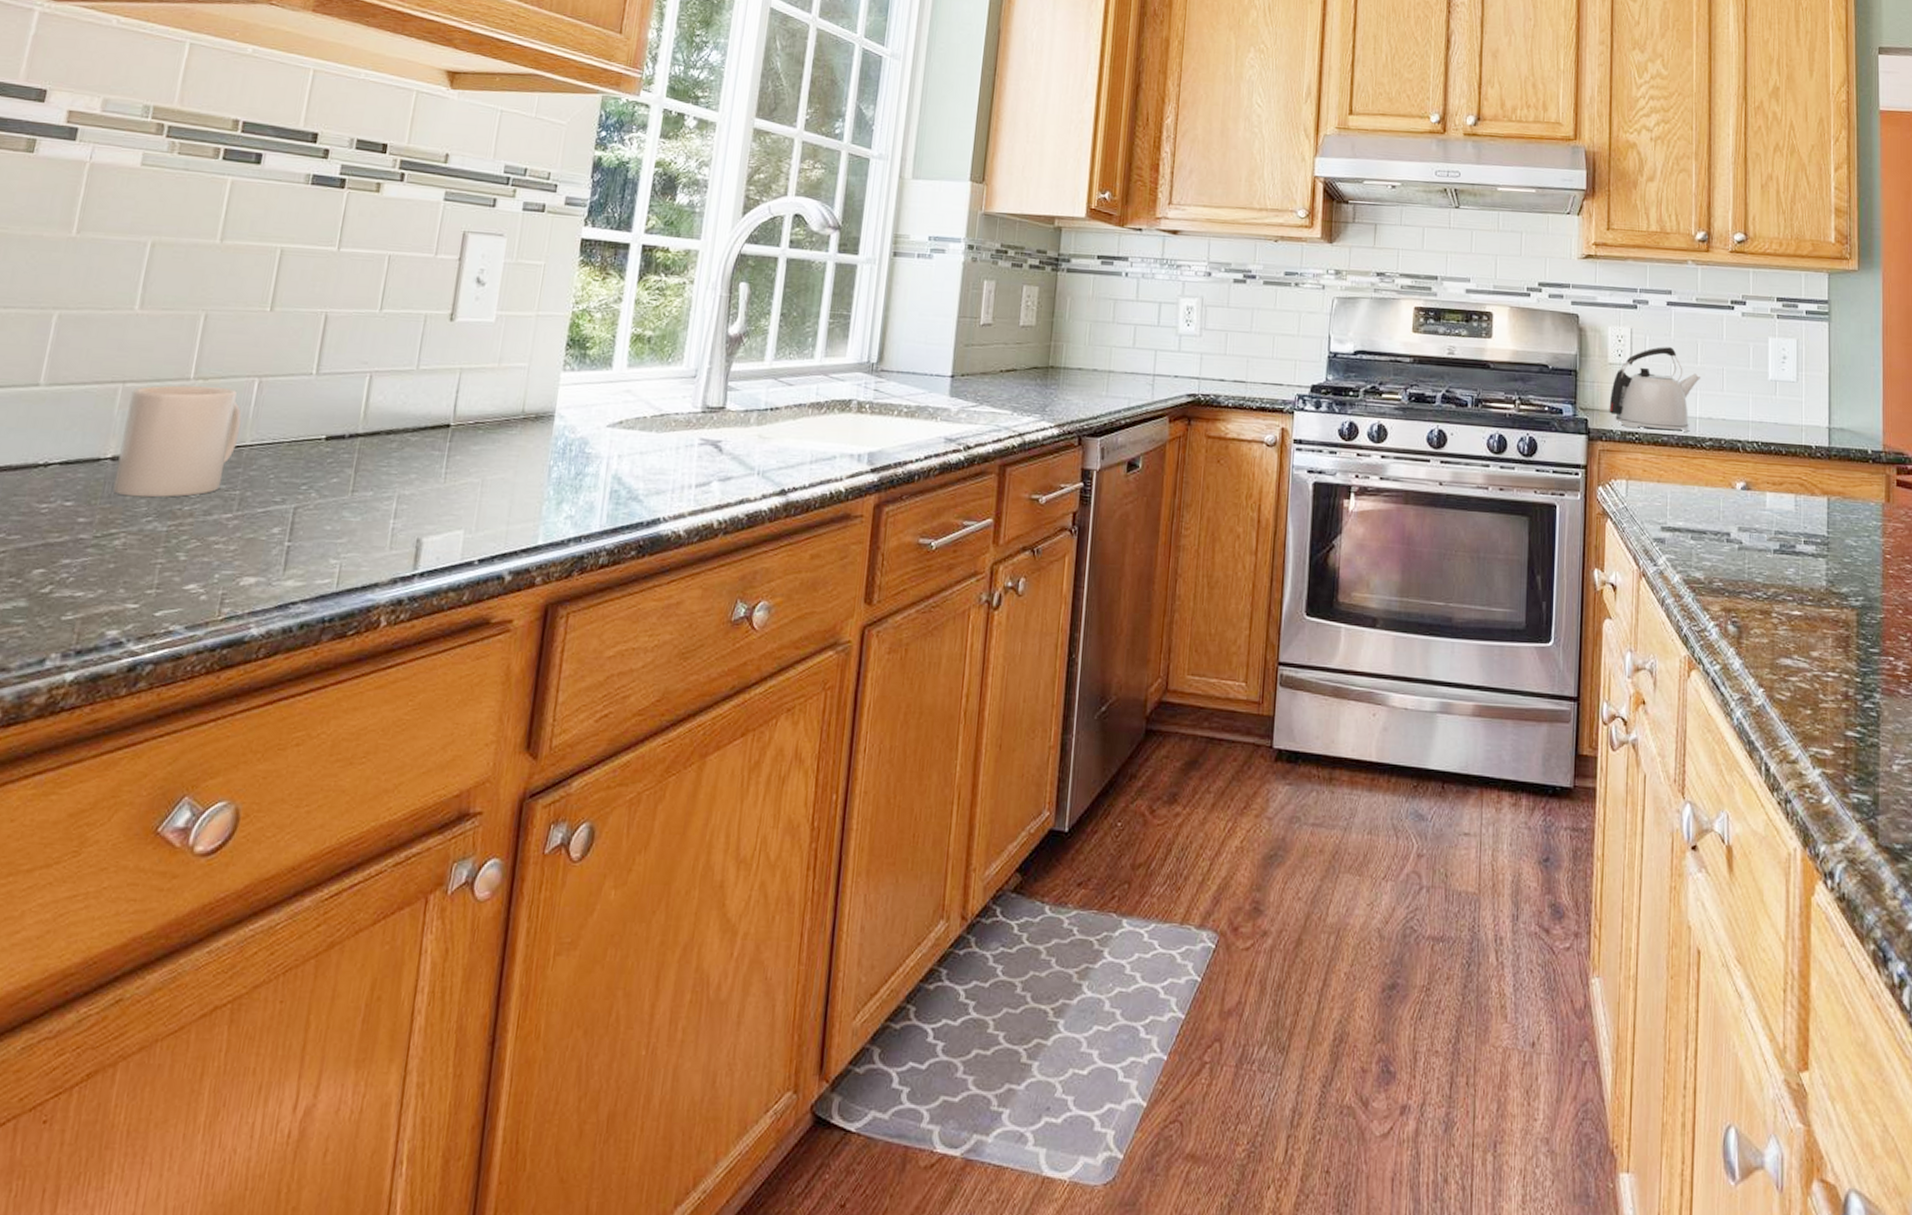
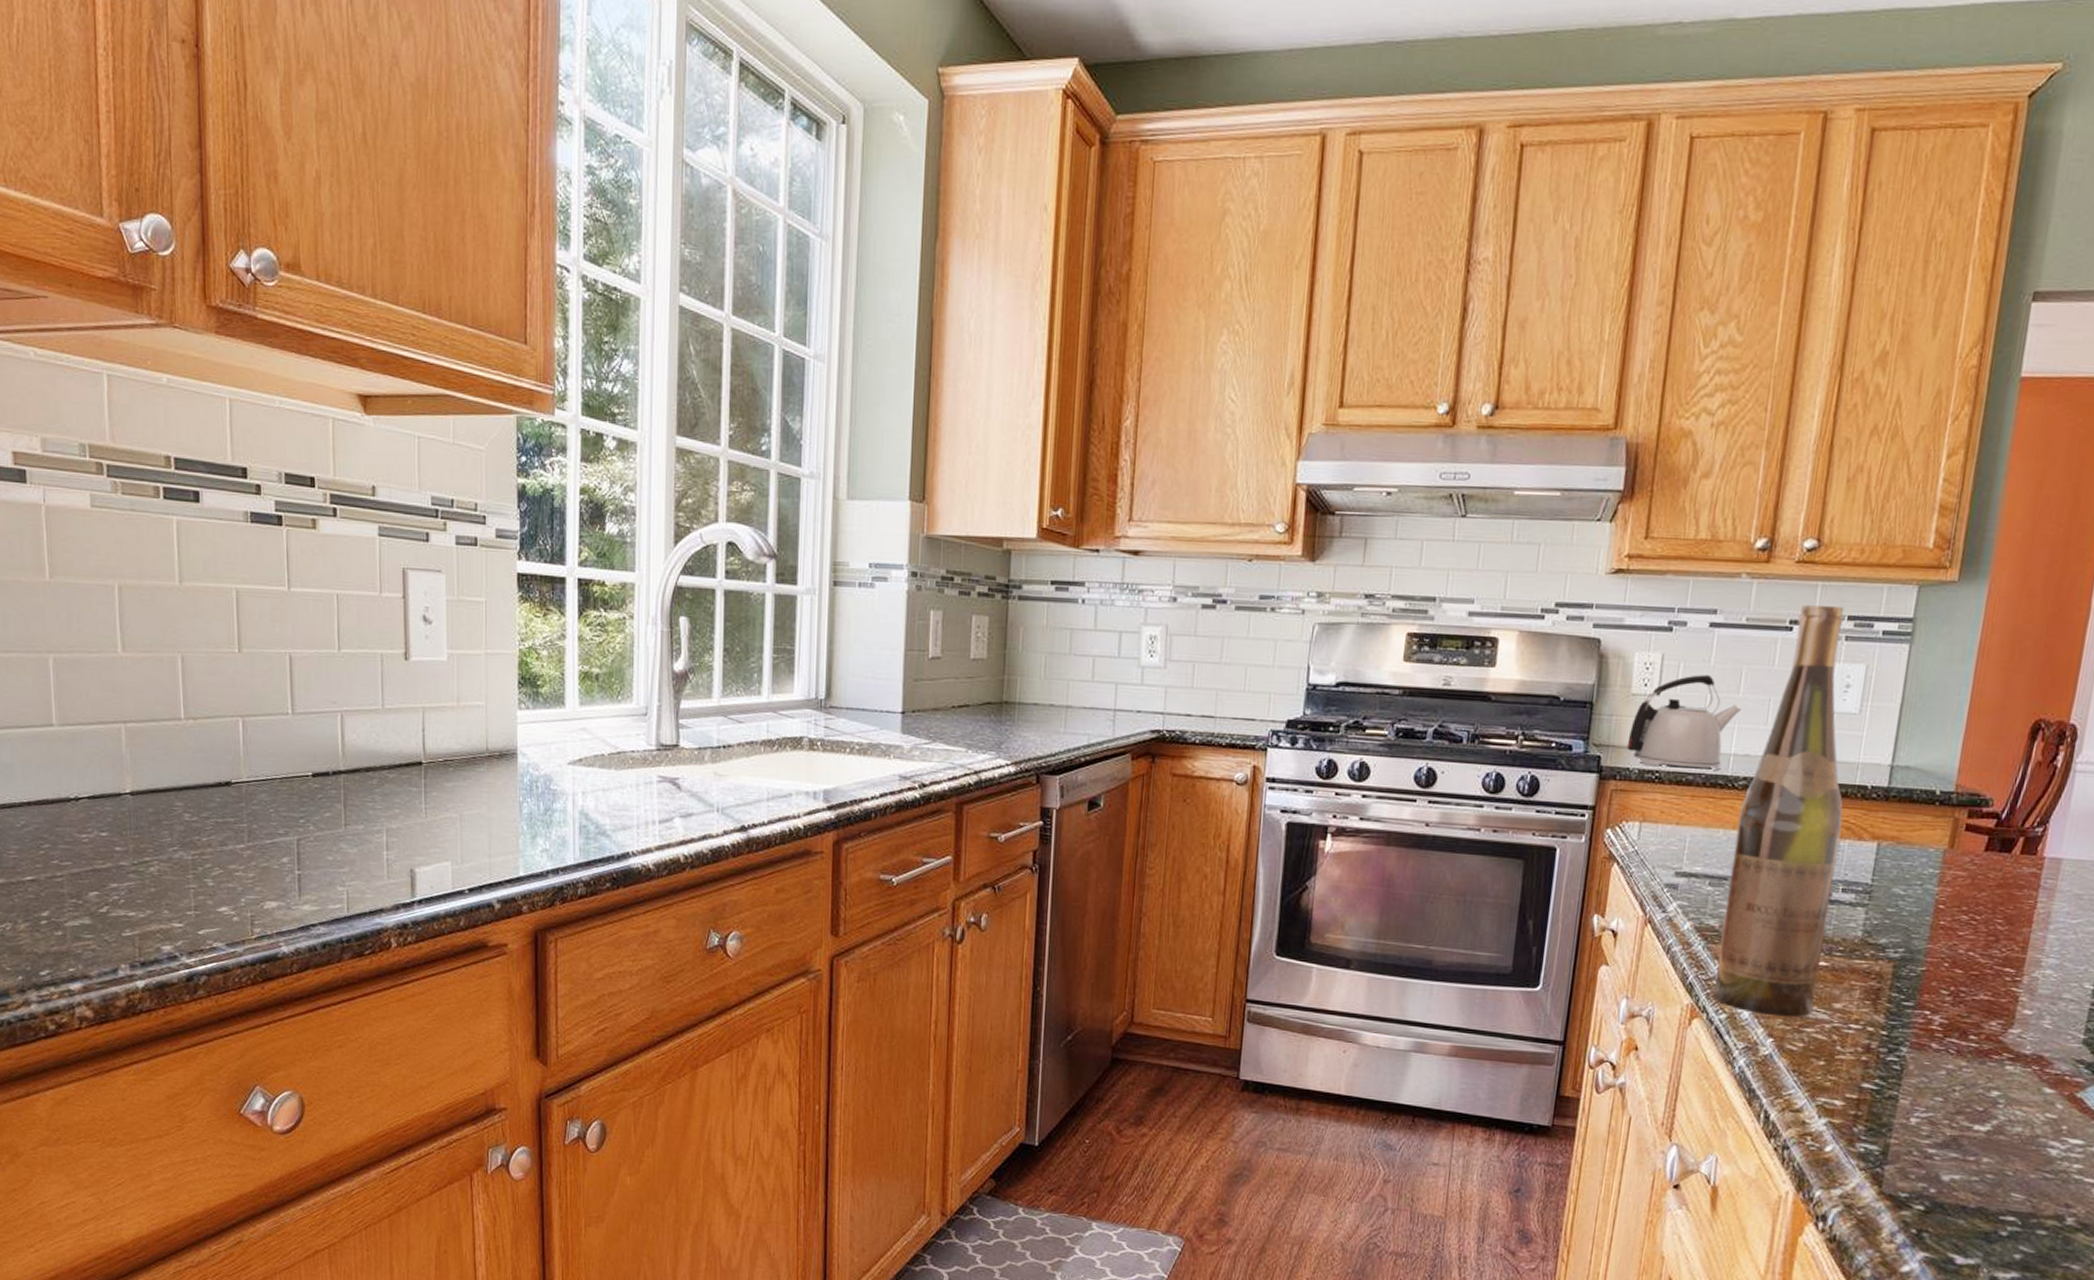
mug: present [112,385,242,498] -> none [134,725,236,830]
wine bottle: none [1707,288,1796,667] -> present [1713,605,1844,1018]

